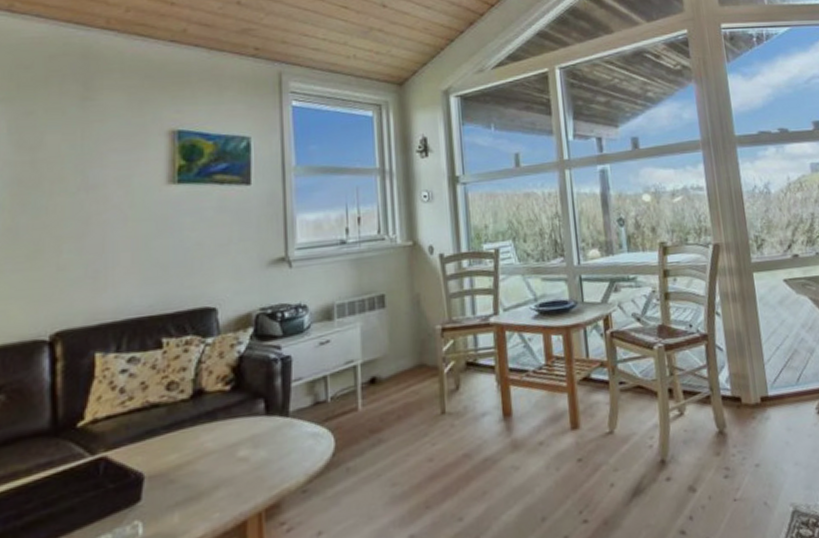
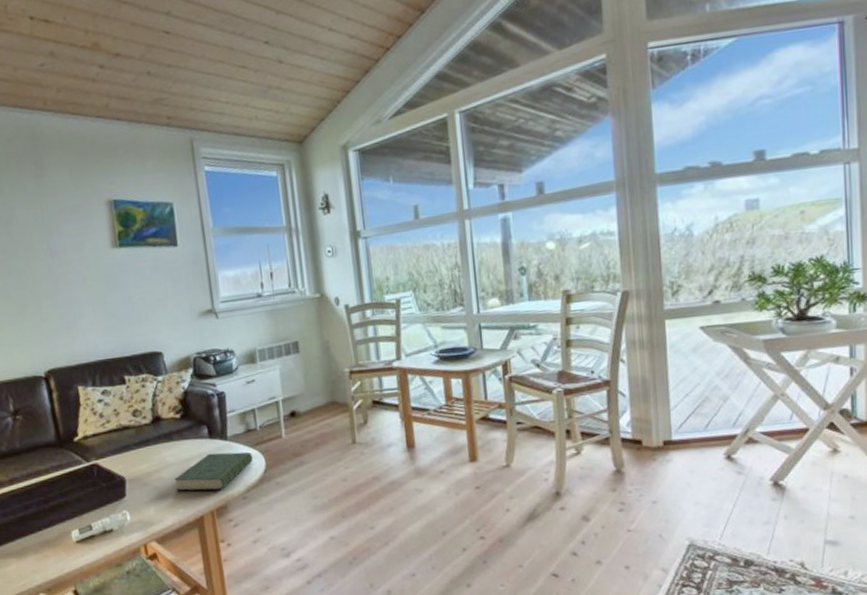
book: none [213,430,320,488] -> present [174,452,254,491]

